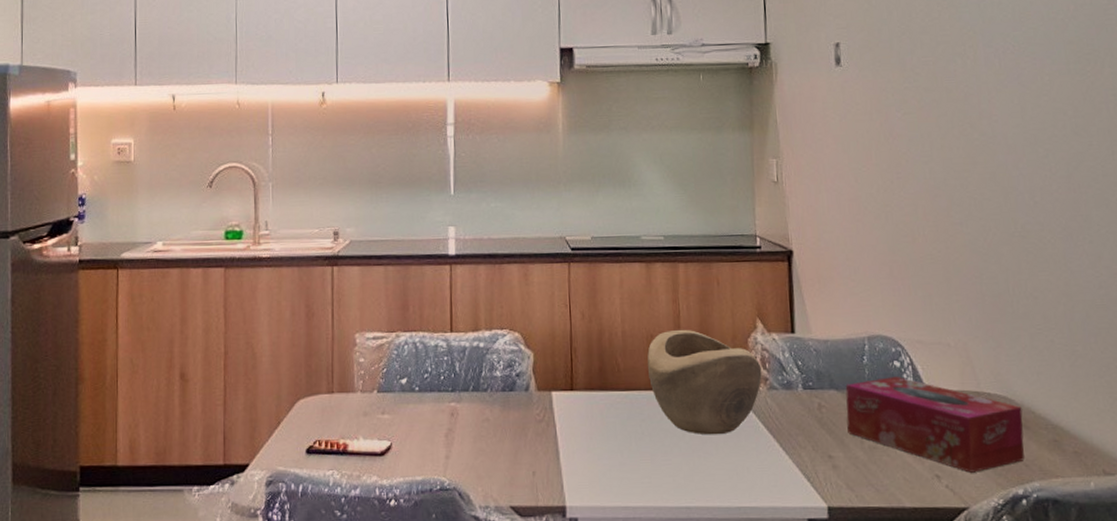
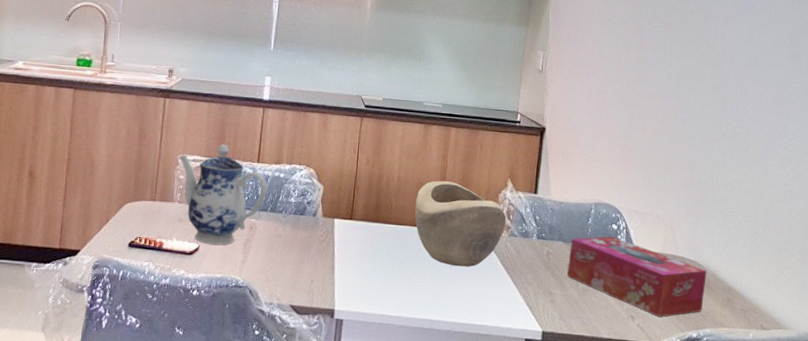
teapot: none [355,315,465,440] -> present [178,145,267,245]

